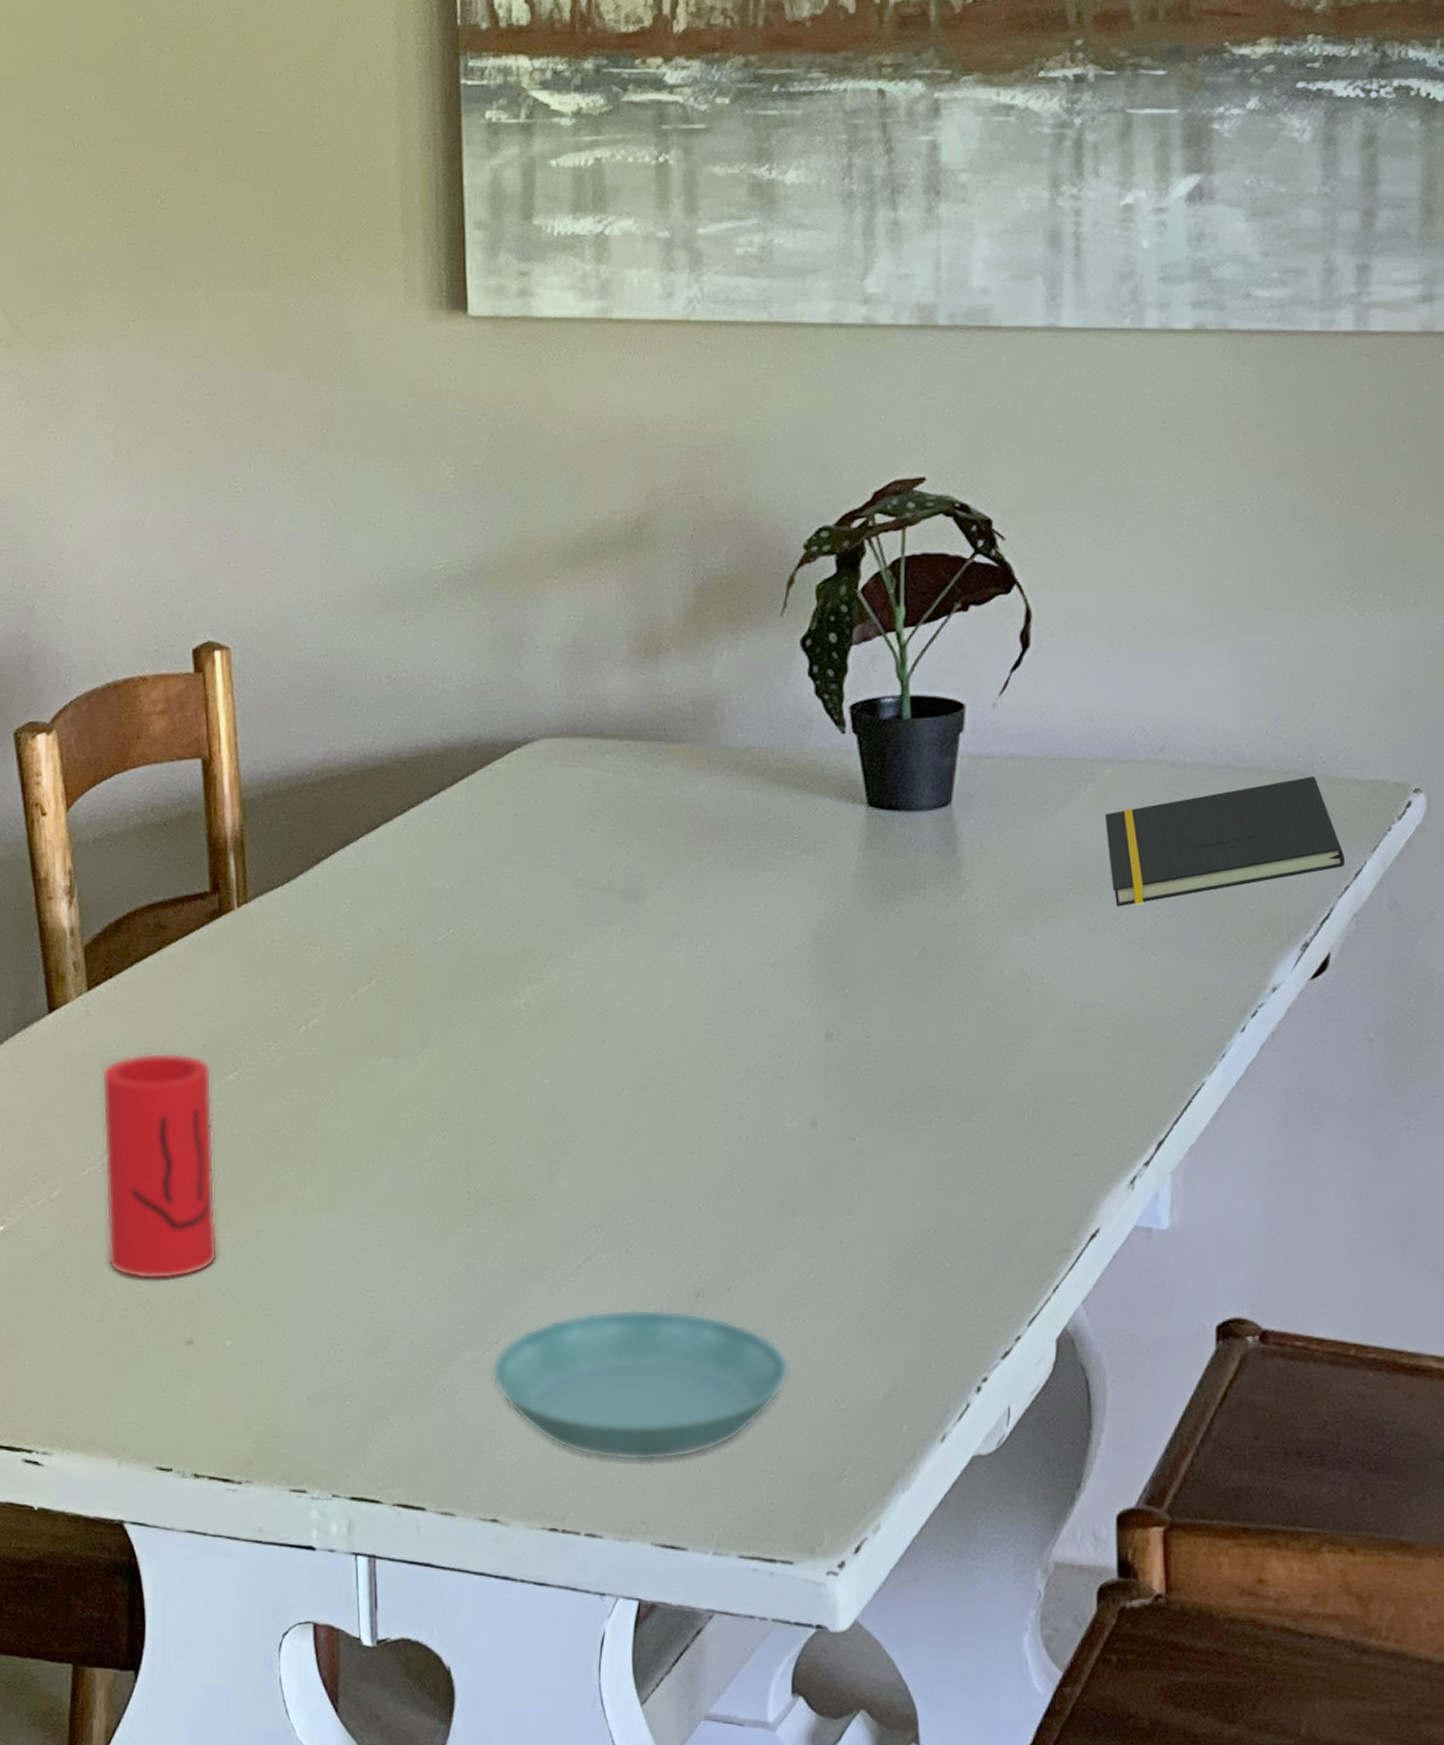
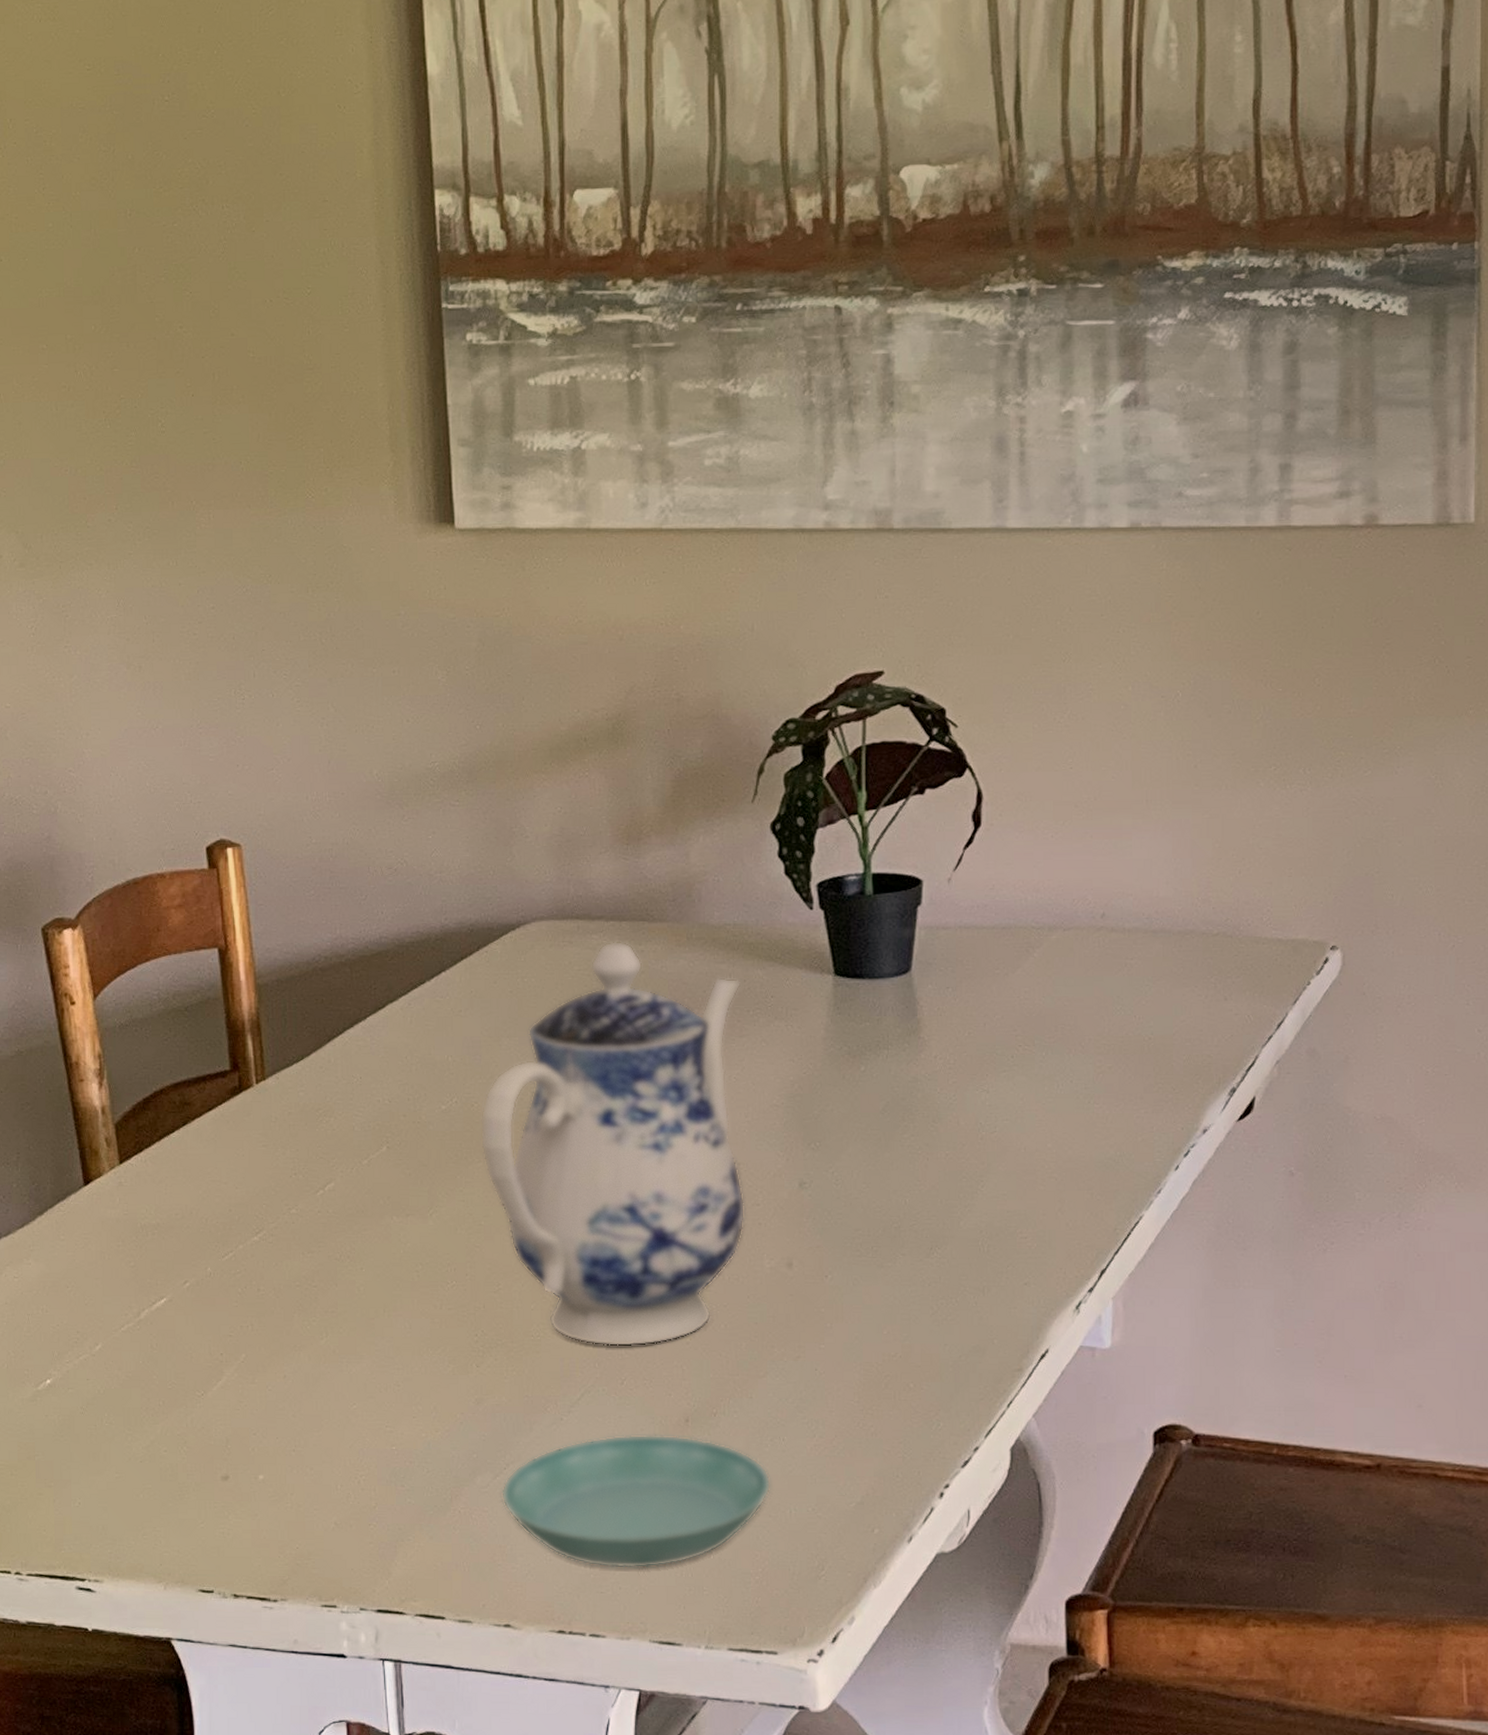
cup: present [101,1052,218,1280] -> none [135,1218,249,1423]
teapot: none [478,762,766,1211] -> present [480,941,745,1347]
notepad: present [1104,777,1346,907] -> none [1050,938,1269,1061]

